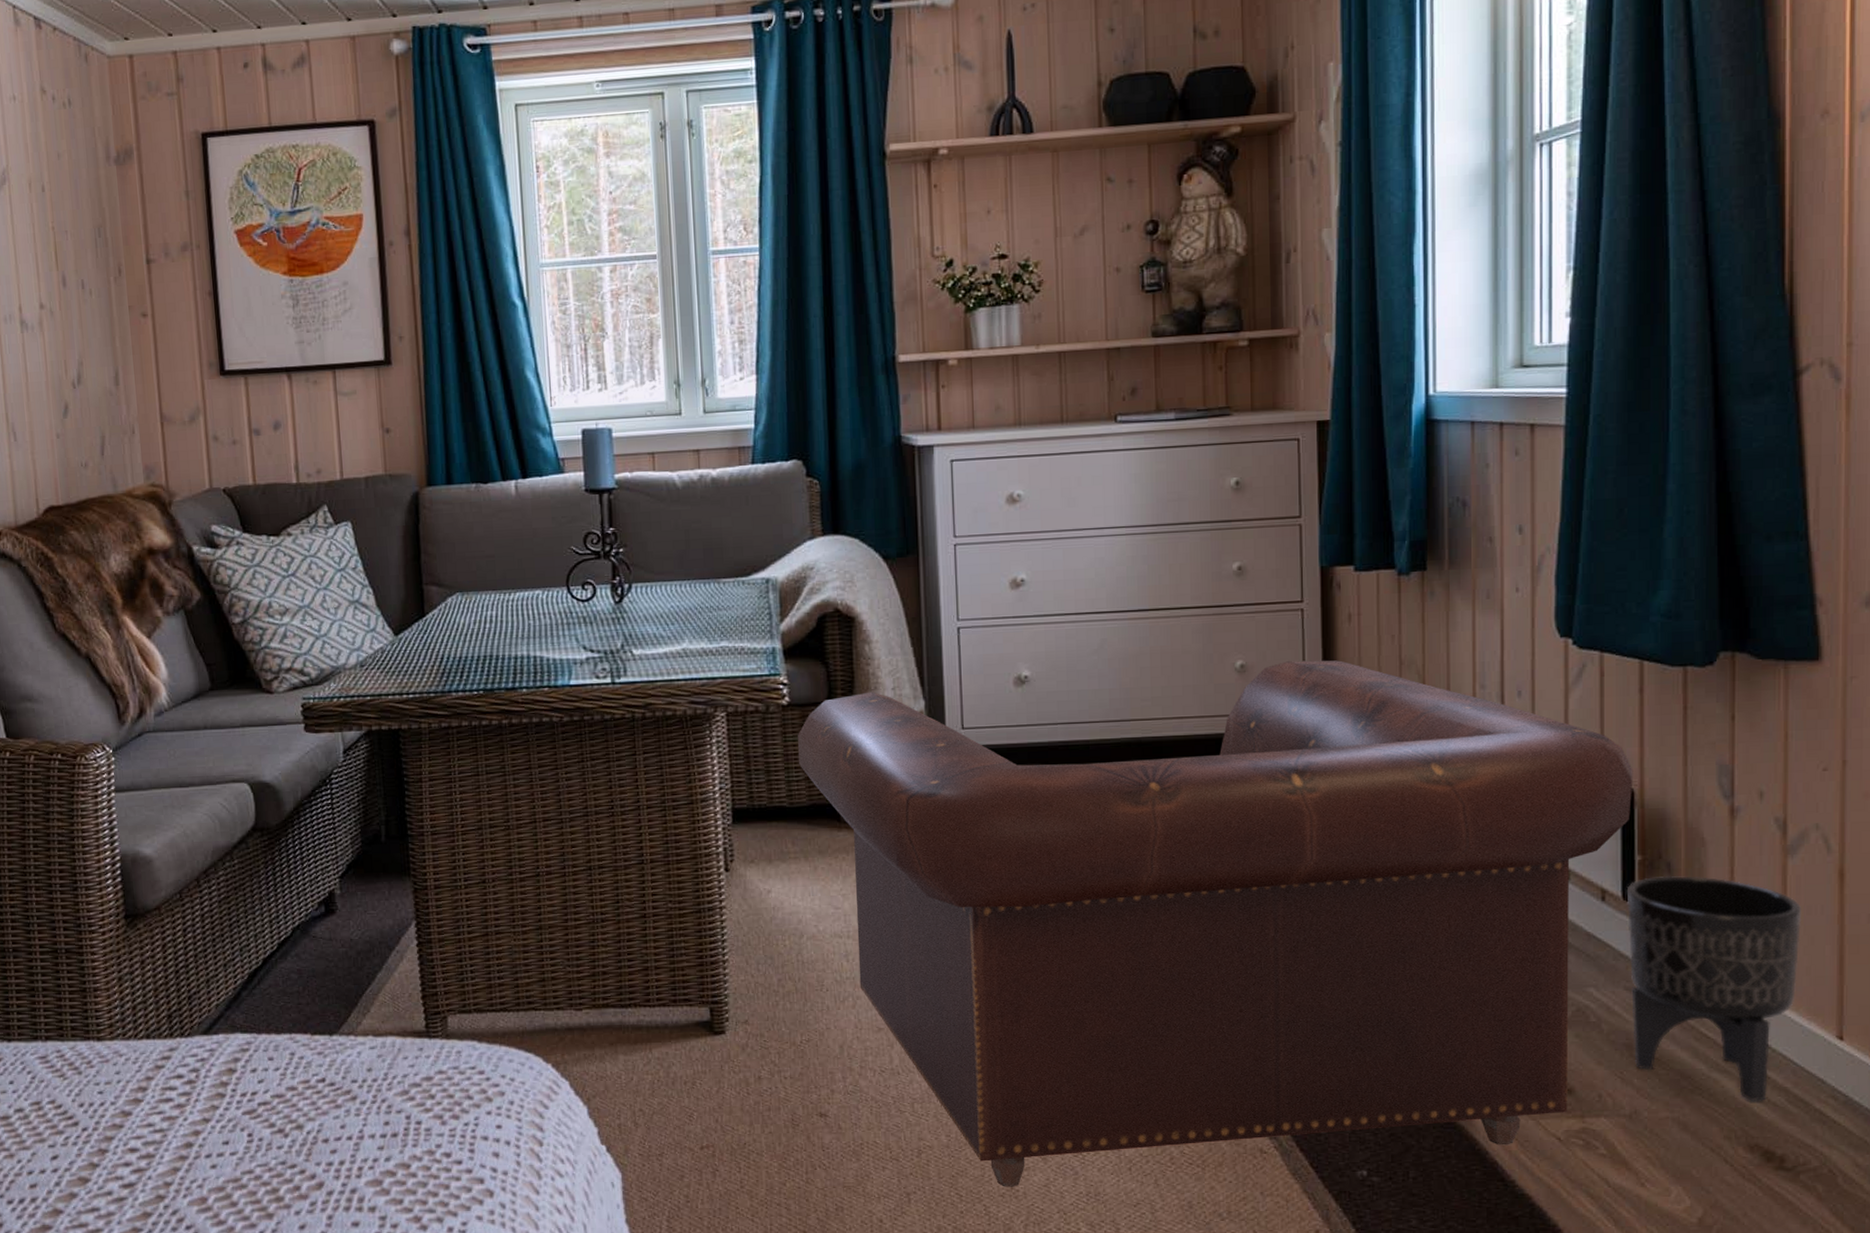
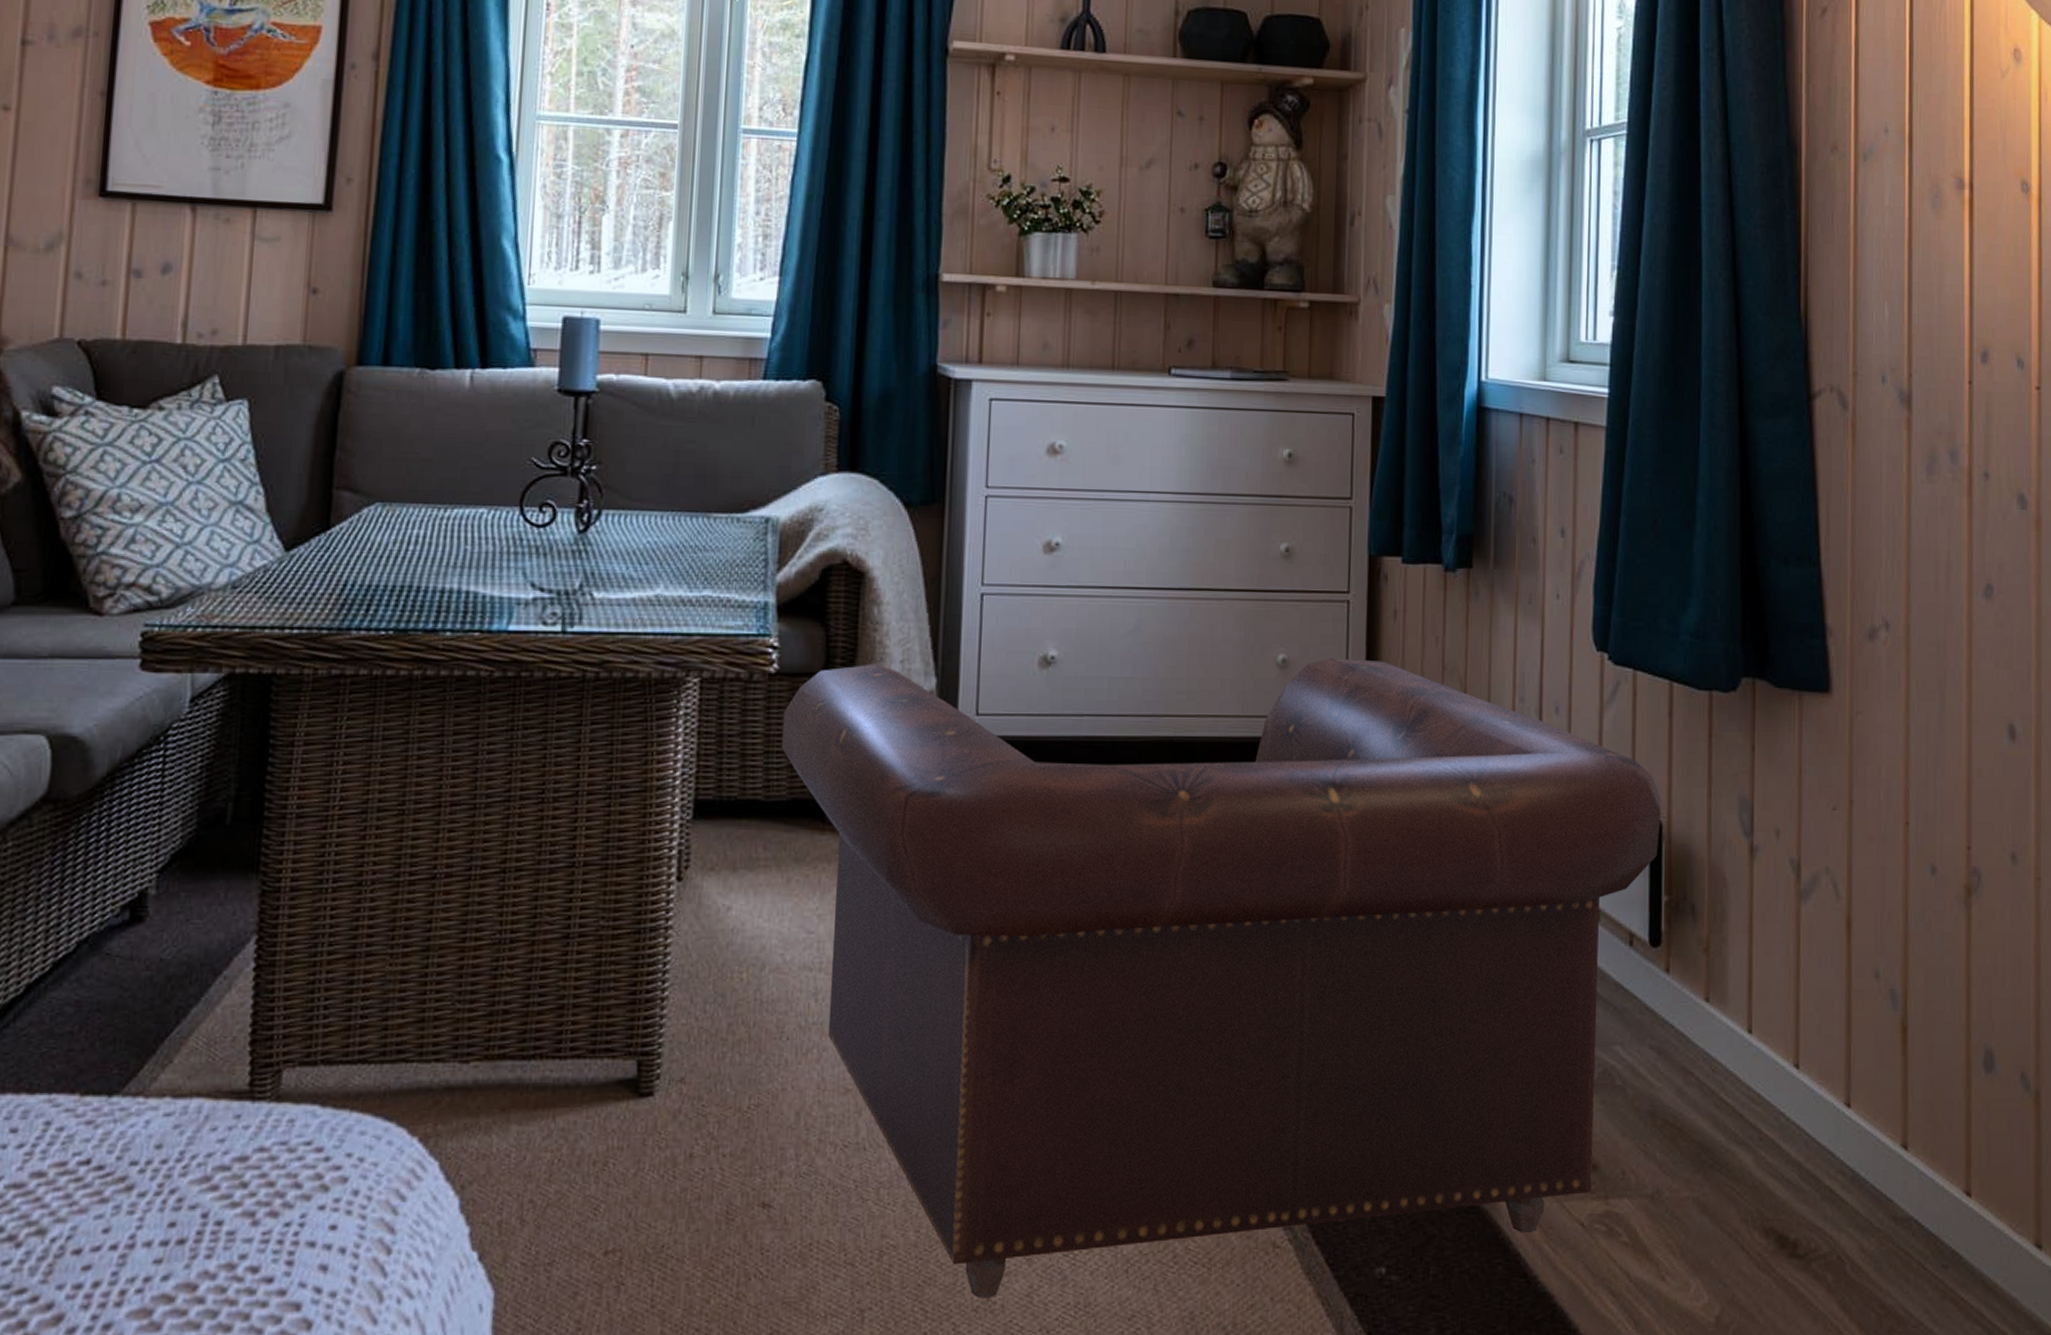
planter: present [1627,875,1802,1102] -> none [1653,919,1814,1179]

